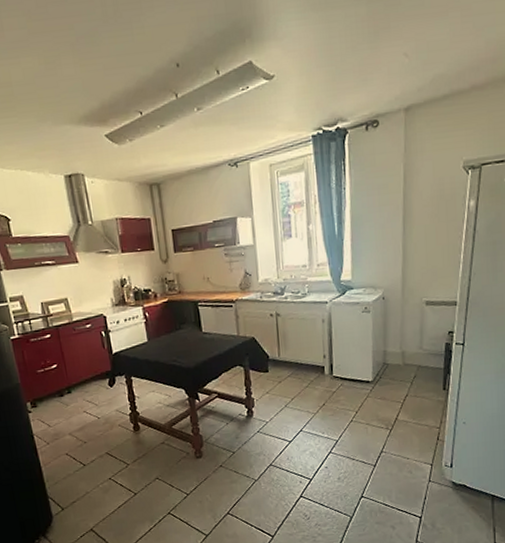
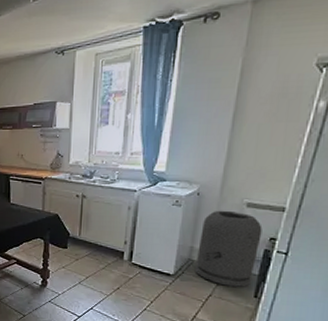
trash can: none [390,310,442,384] -> present [195,210,263,287]

